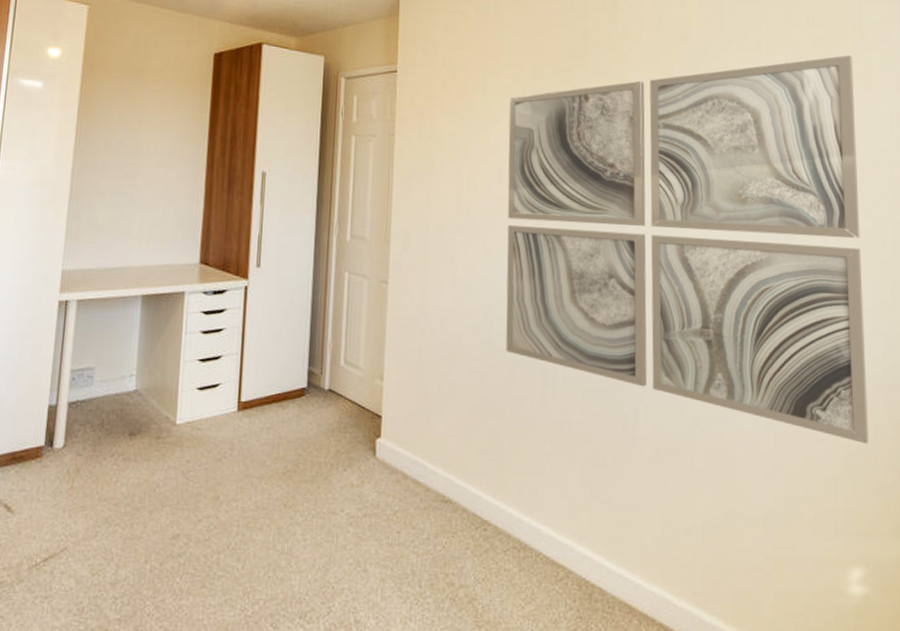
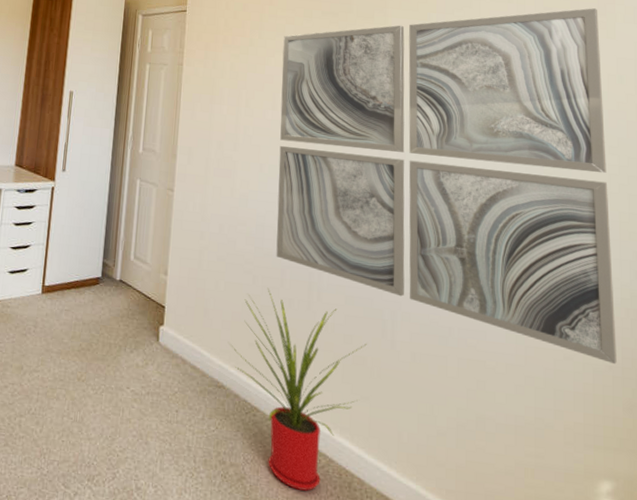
house plant: none [456,386,607,607] -> present [230,287,367,491]

